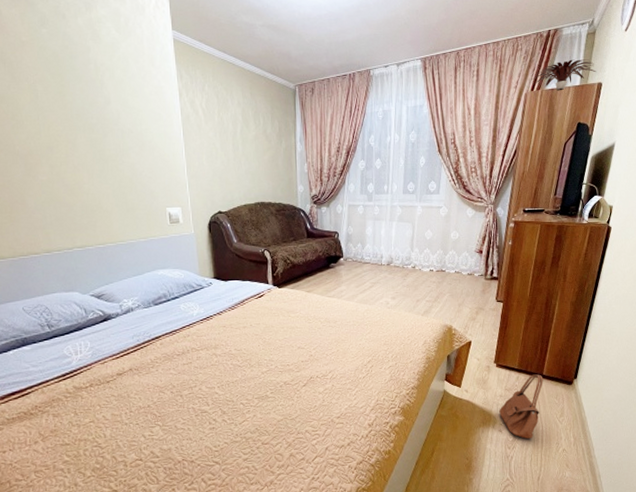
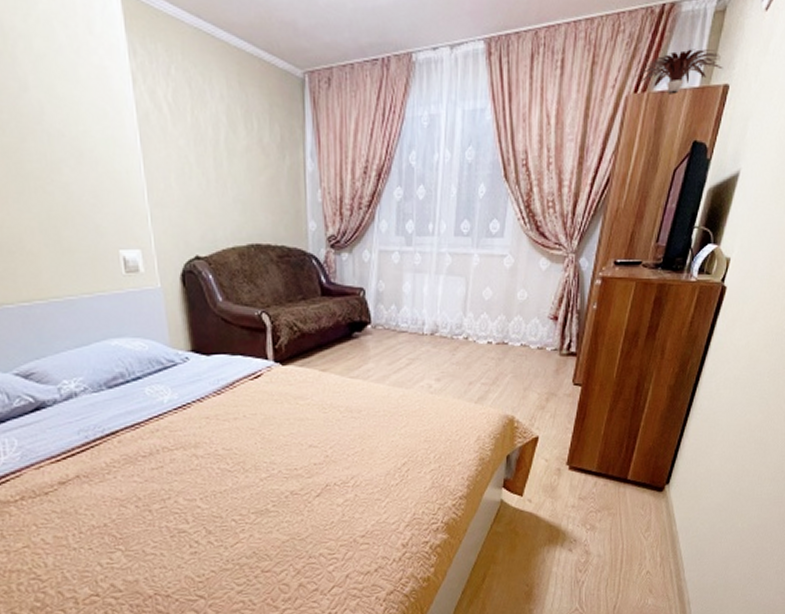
handbag: present [499,374,543,439] -> none [570,478,628,559]

